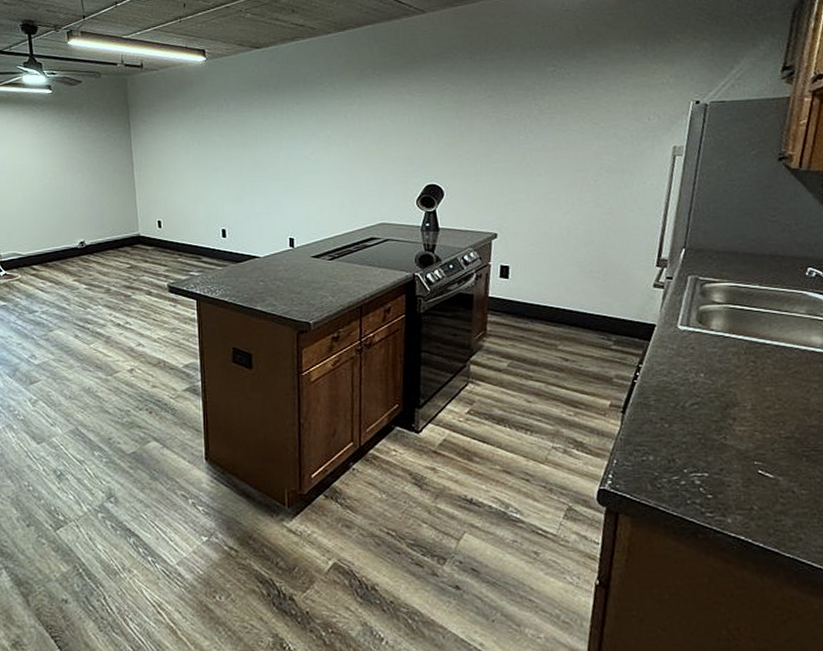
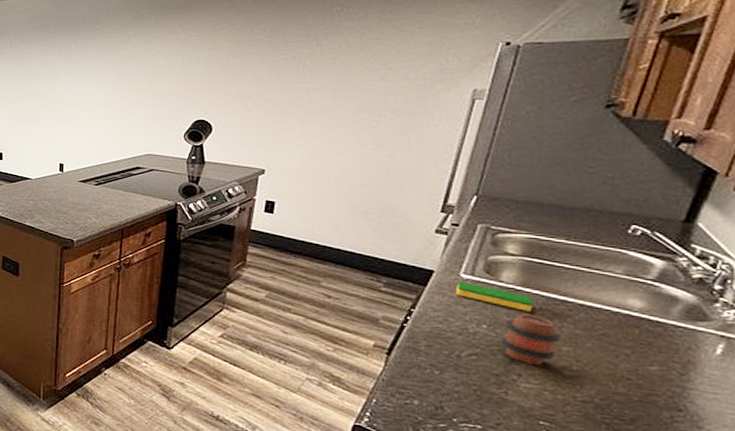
dish sponge: none [675,332,739,357] -> present [456,280,533,312]
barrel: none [716,359,764,408] -> present [501,314,561,366]

